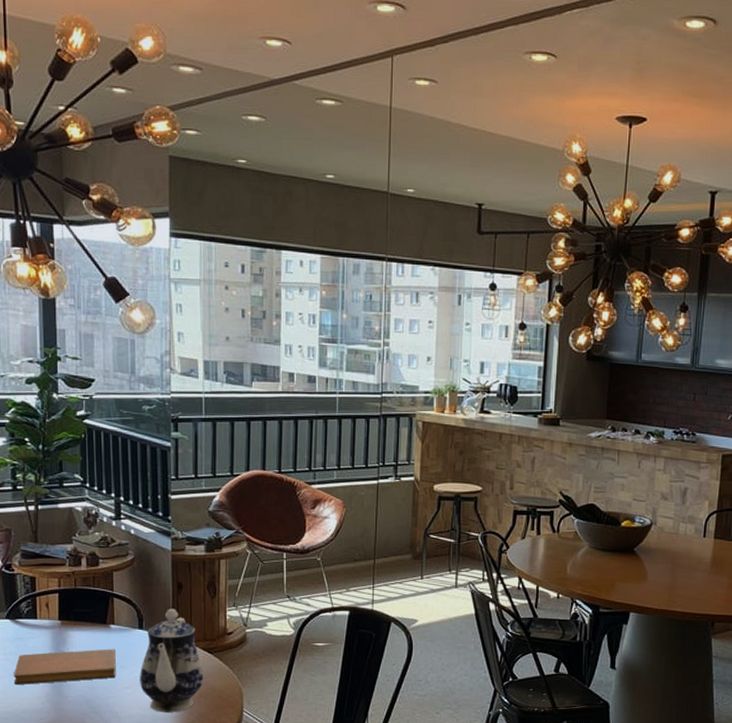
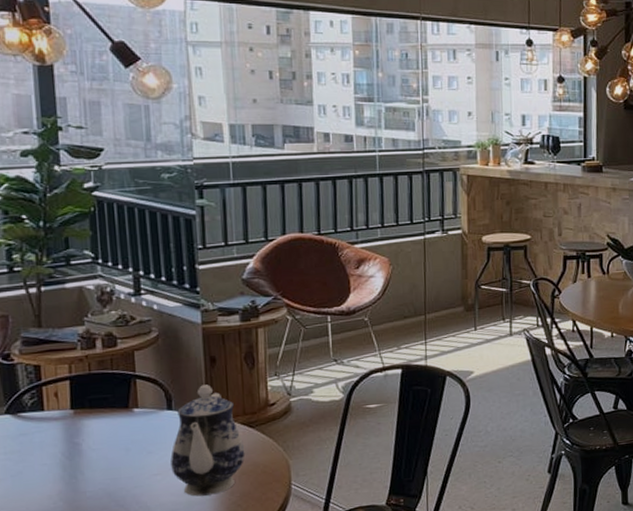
notebook: present [13,649,116,685] -> none [17,434,143,486]

